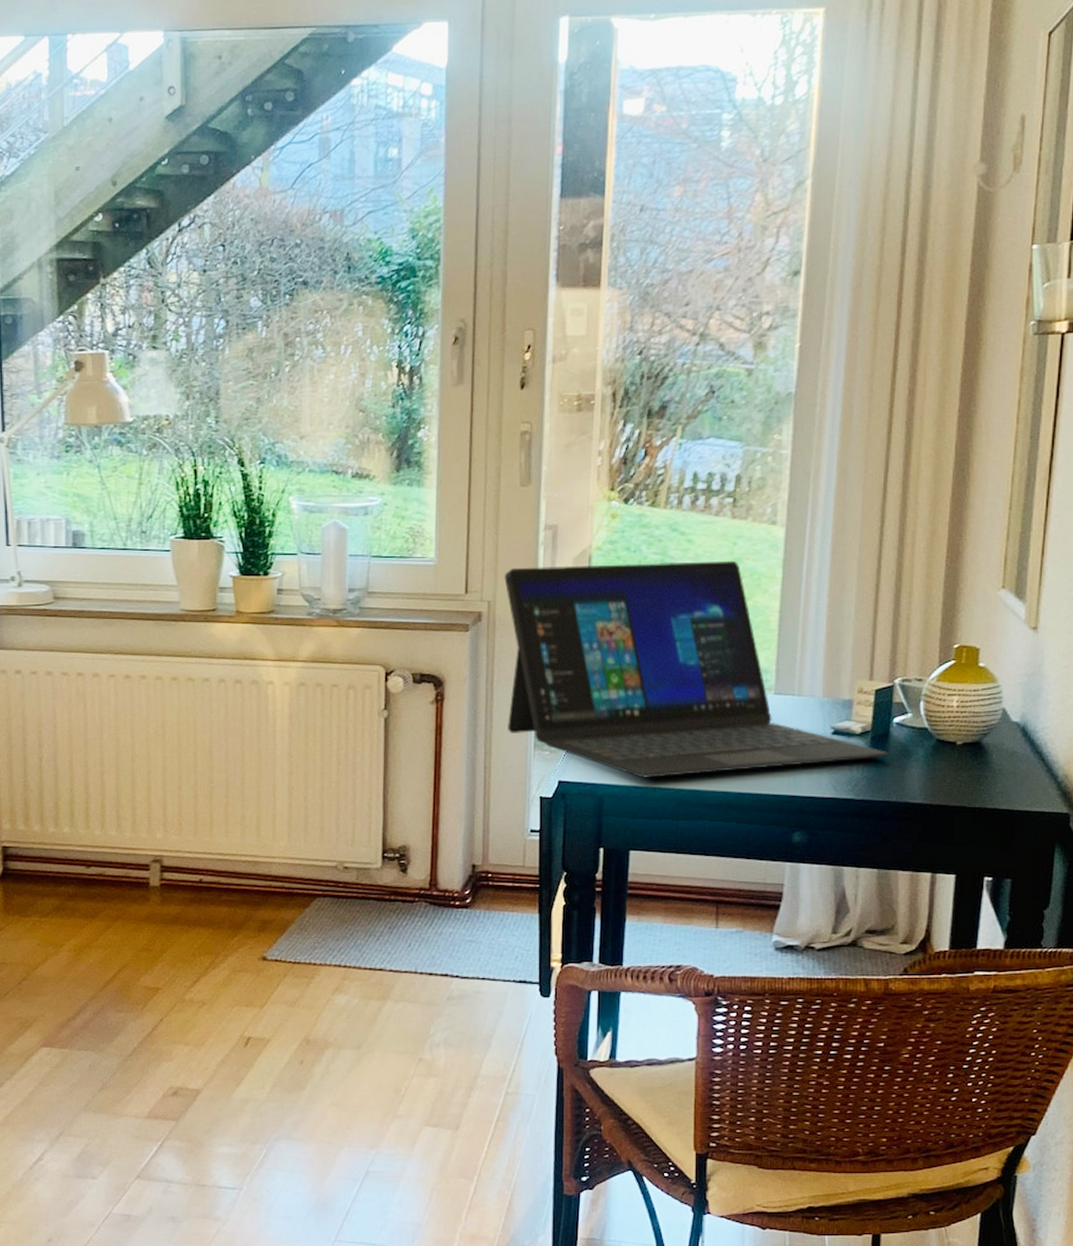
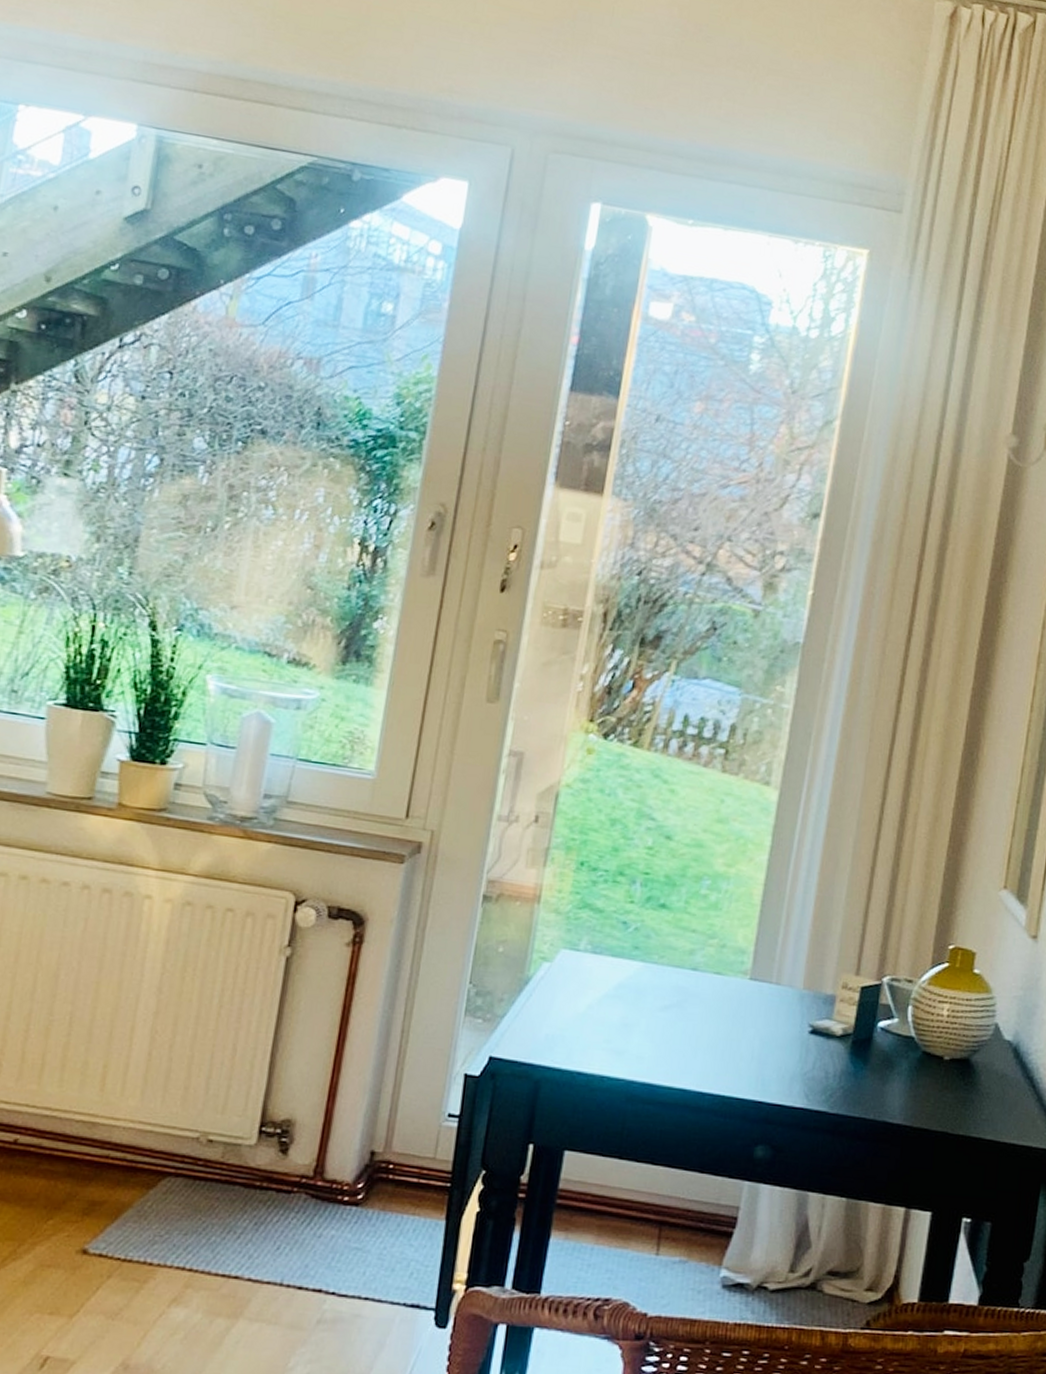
laptop: present [504,560,889,778] -> none [436,795,871,1067]

